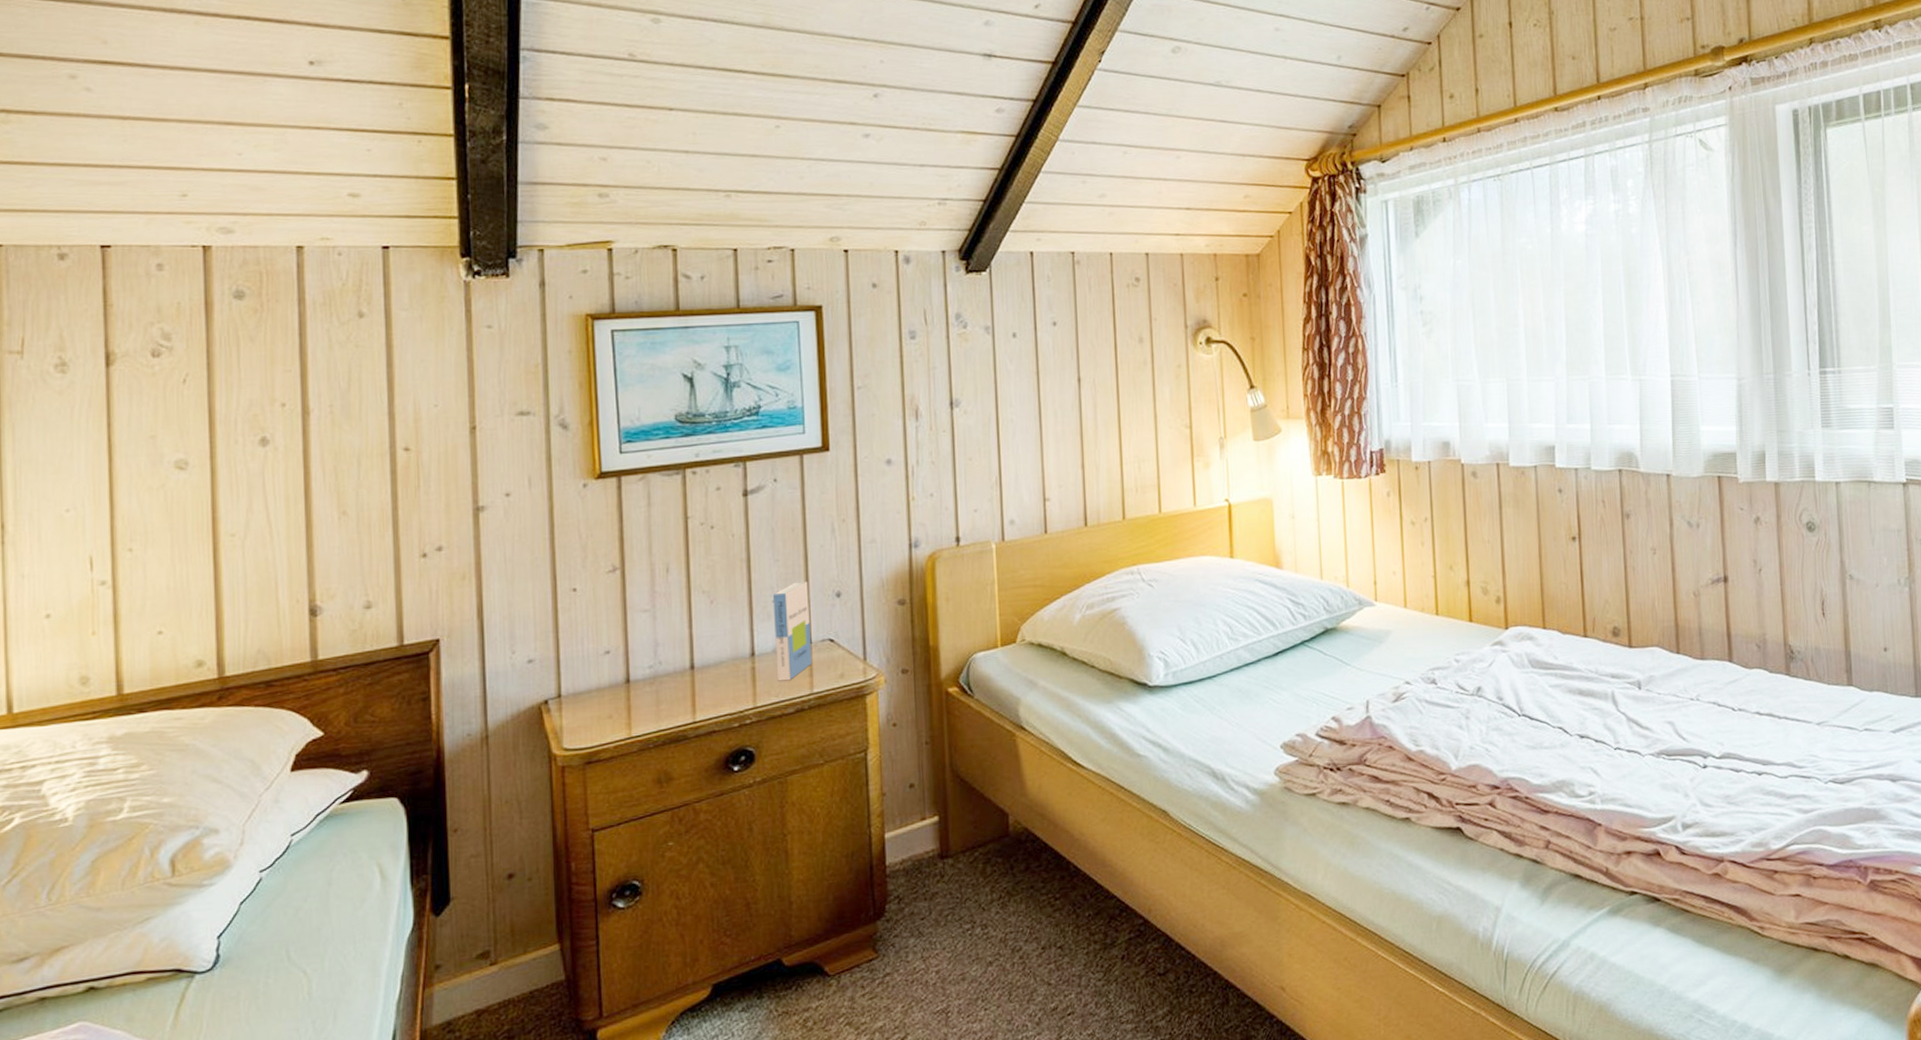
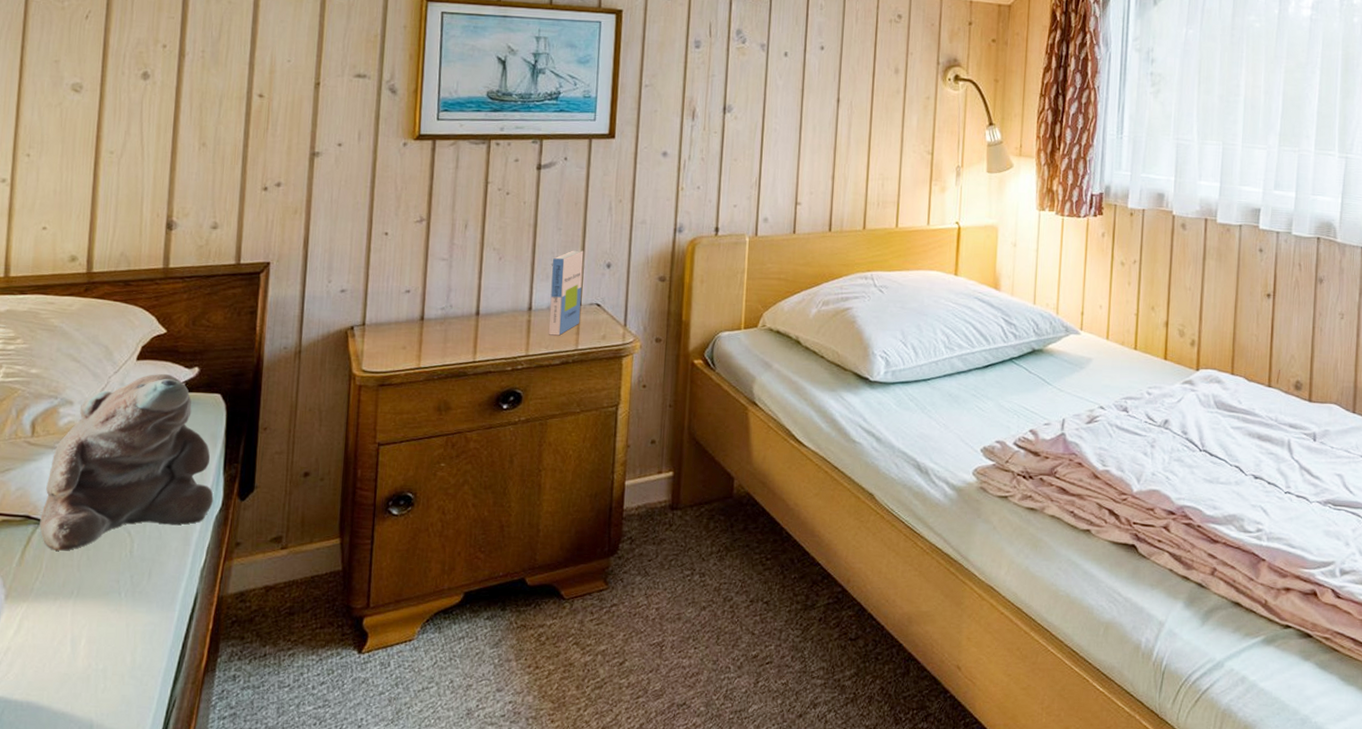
stuffed animal: none [194,782,402,1005] -> present [39,373,214,551]

